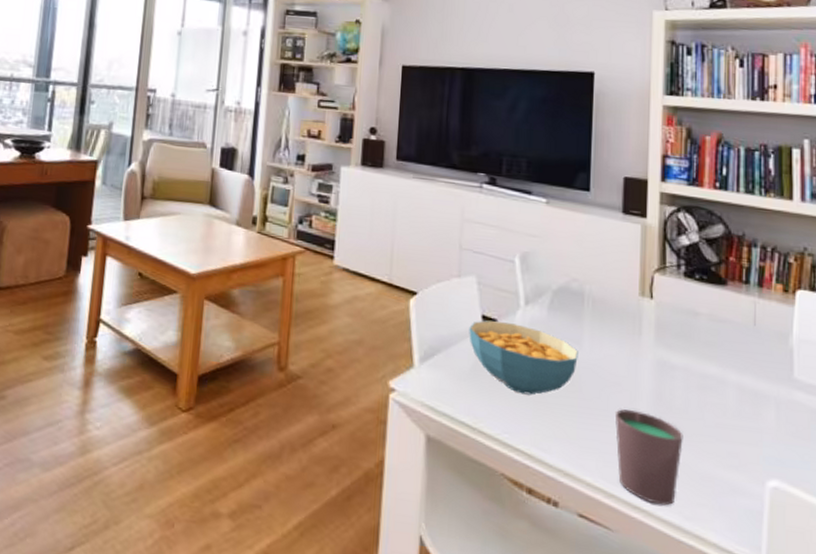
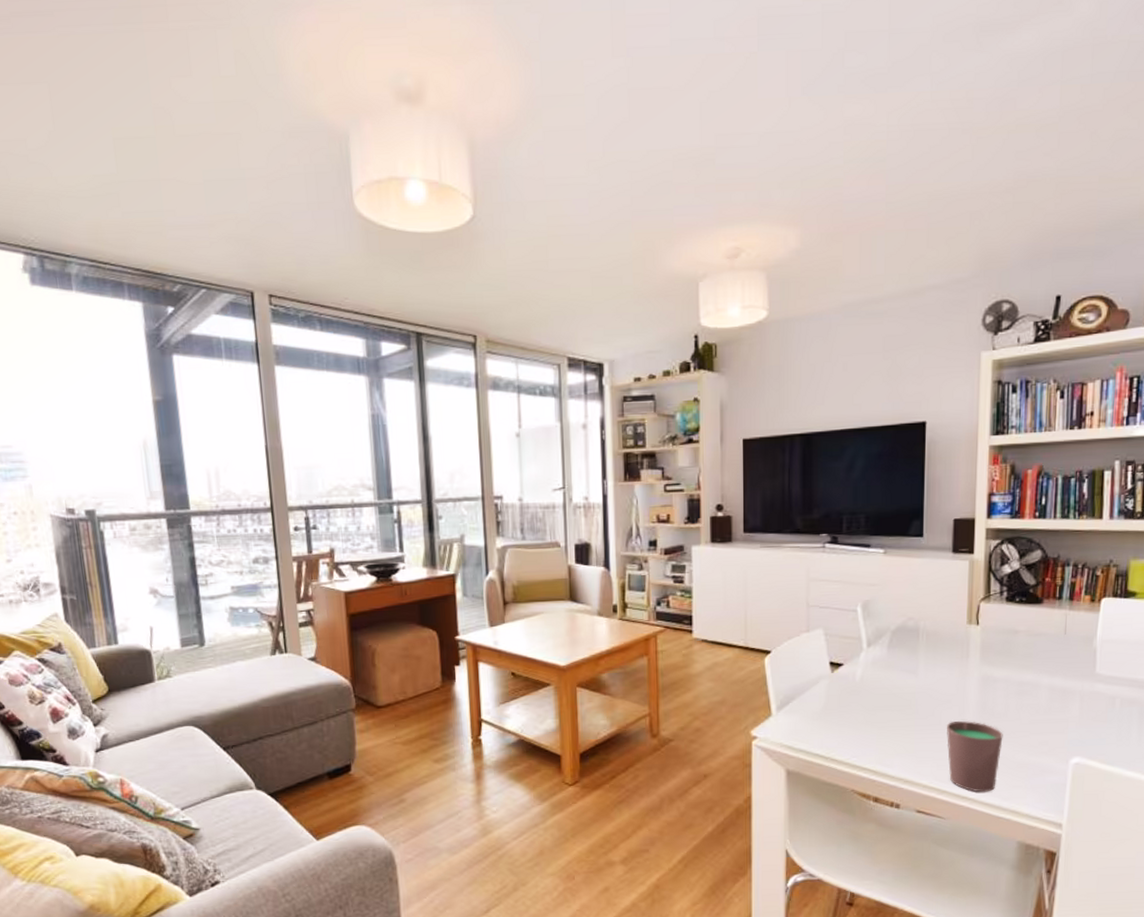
cereal bowl: present [469,320,578,395] -> none [819,665,915,723]

